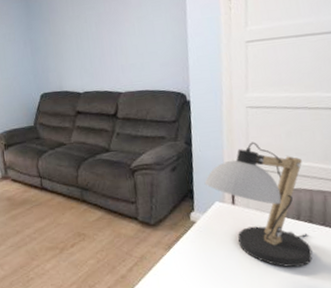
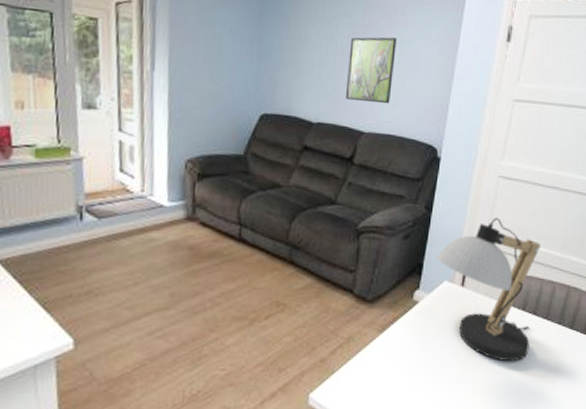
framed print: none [97,16,138,70] -> present [345,37,397,104]

